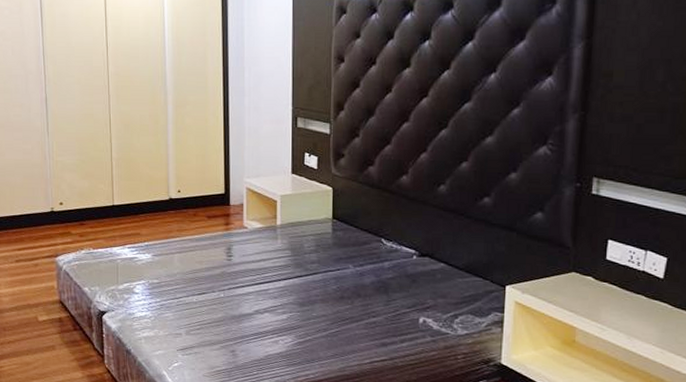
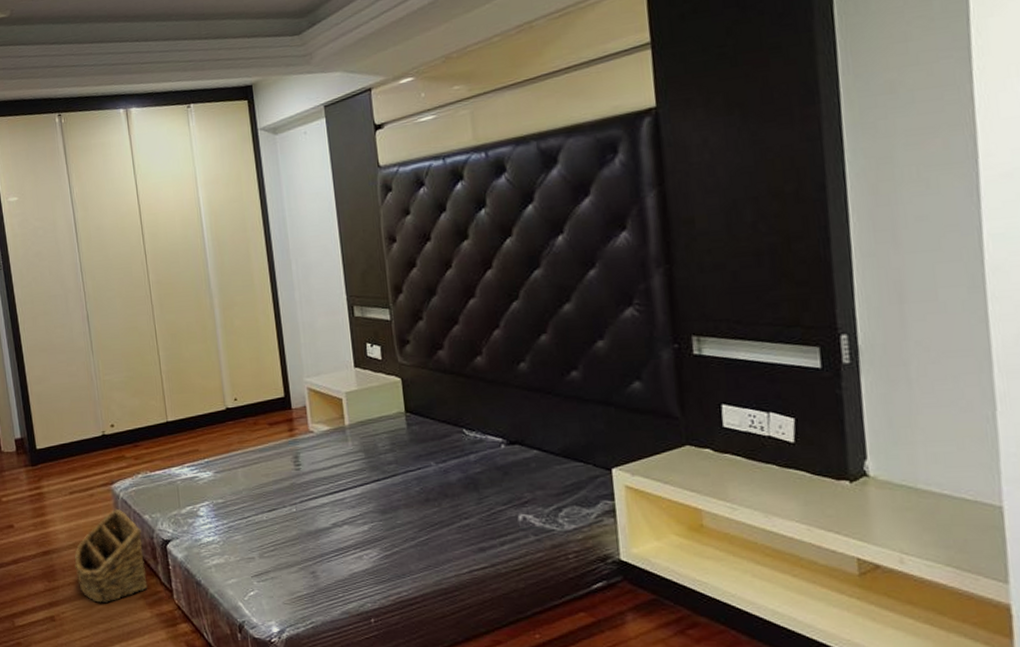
basket: none [15,280,82,361] -> present [74,509,148,603]

